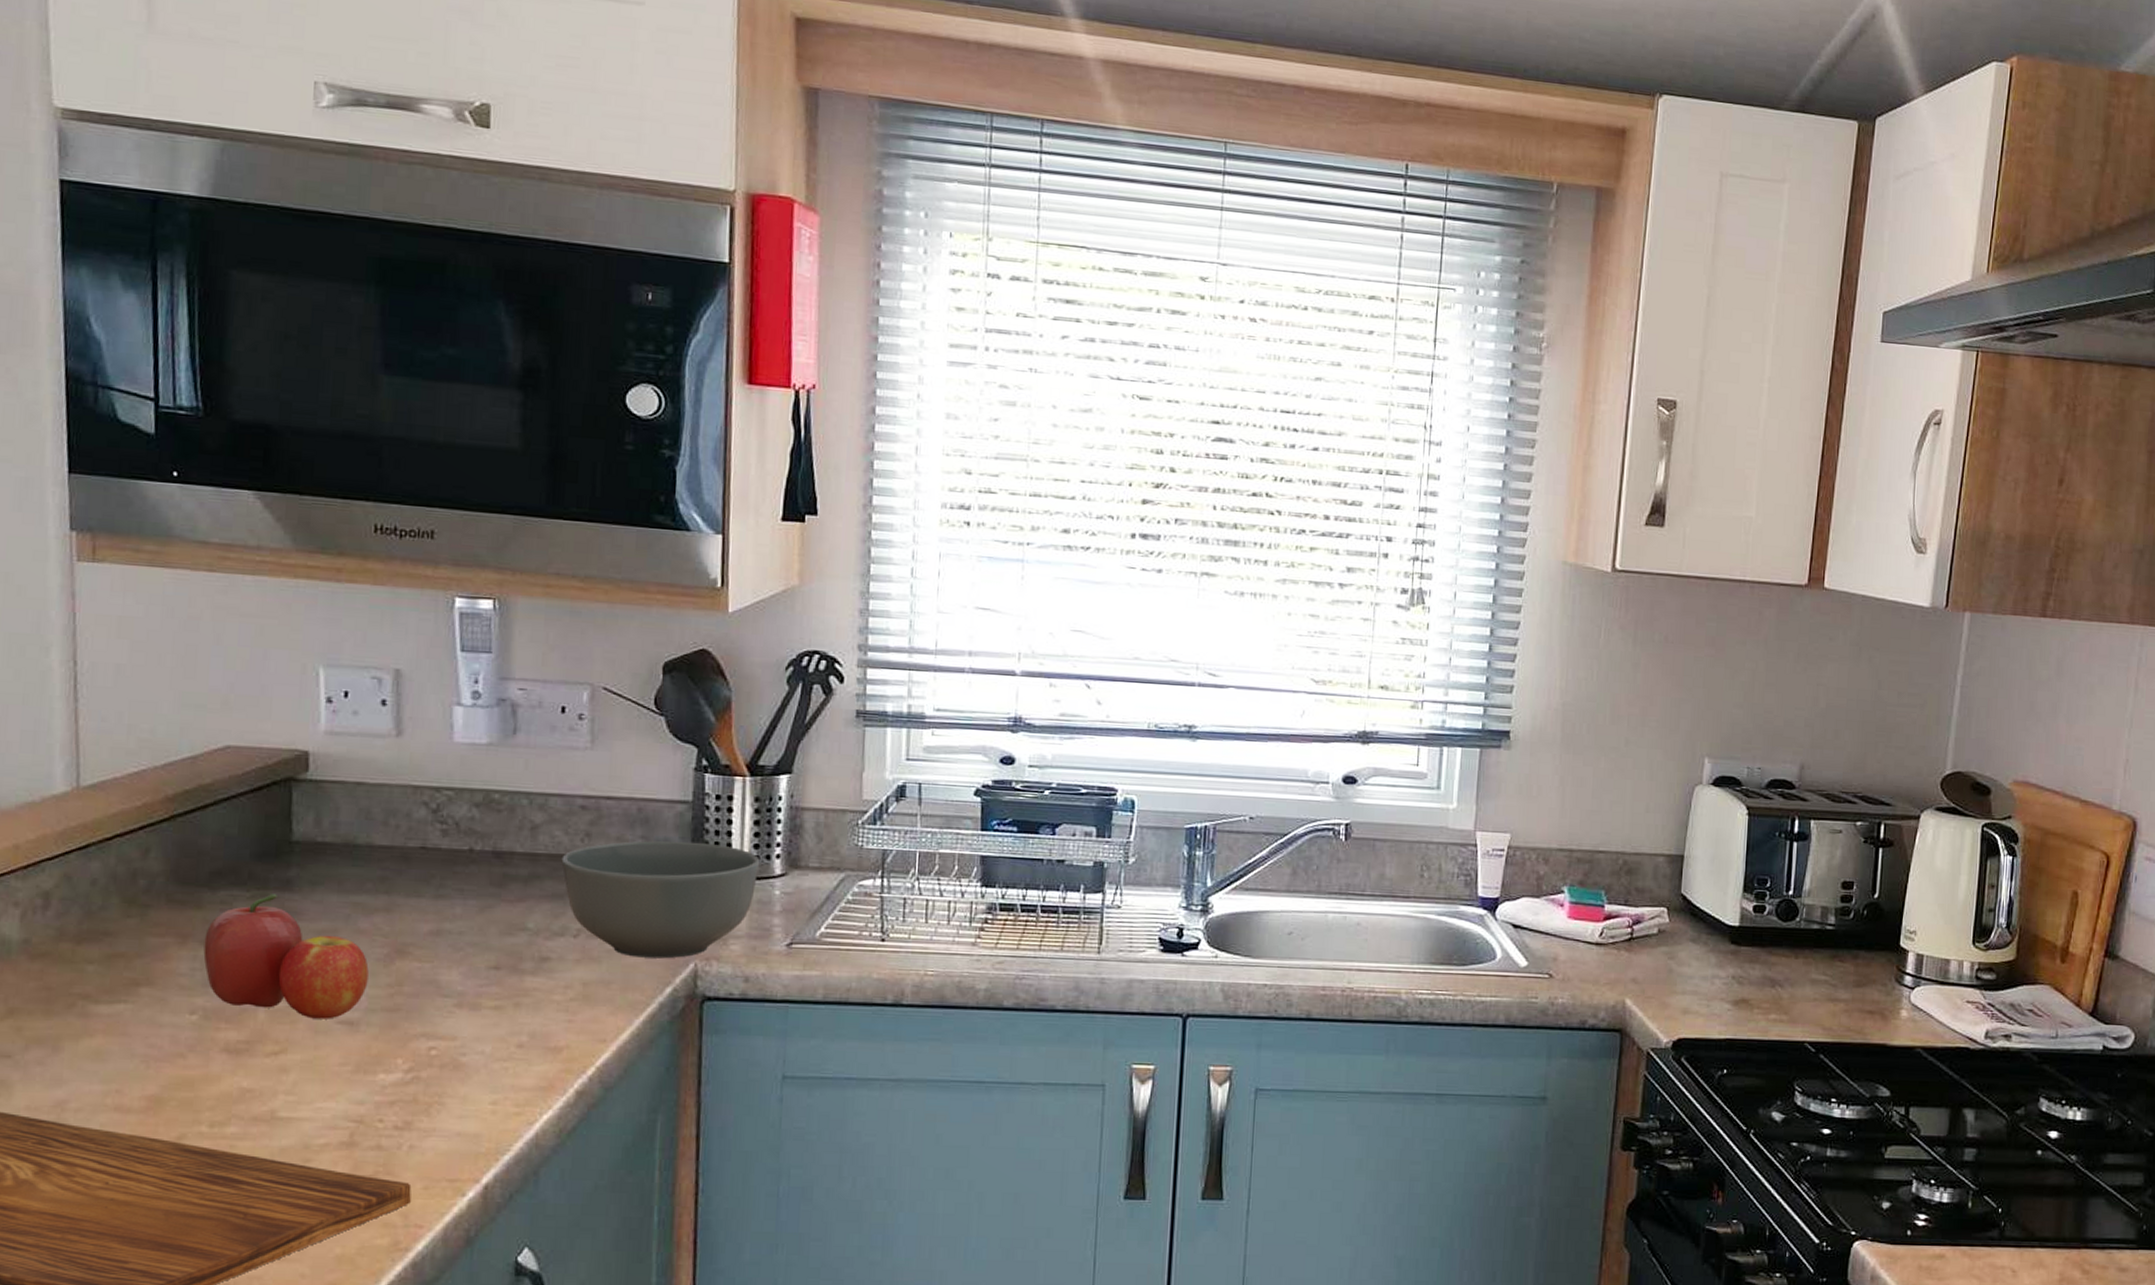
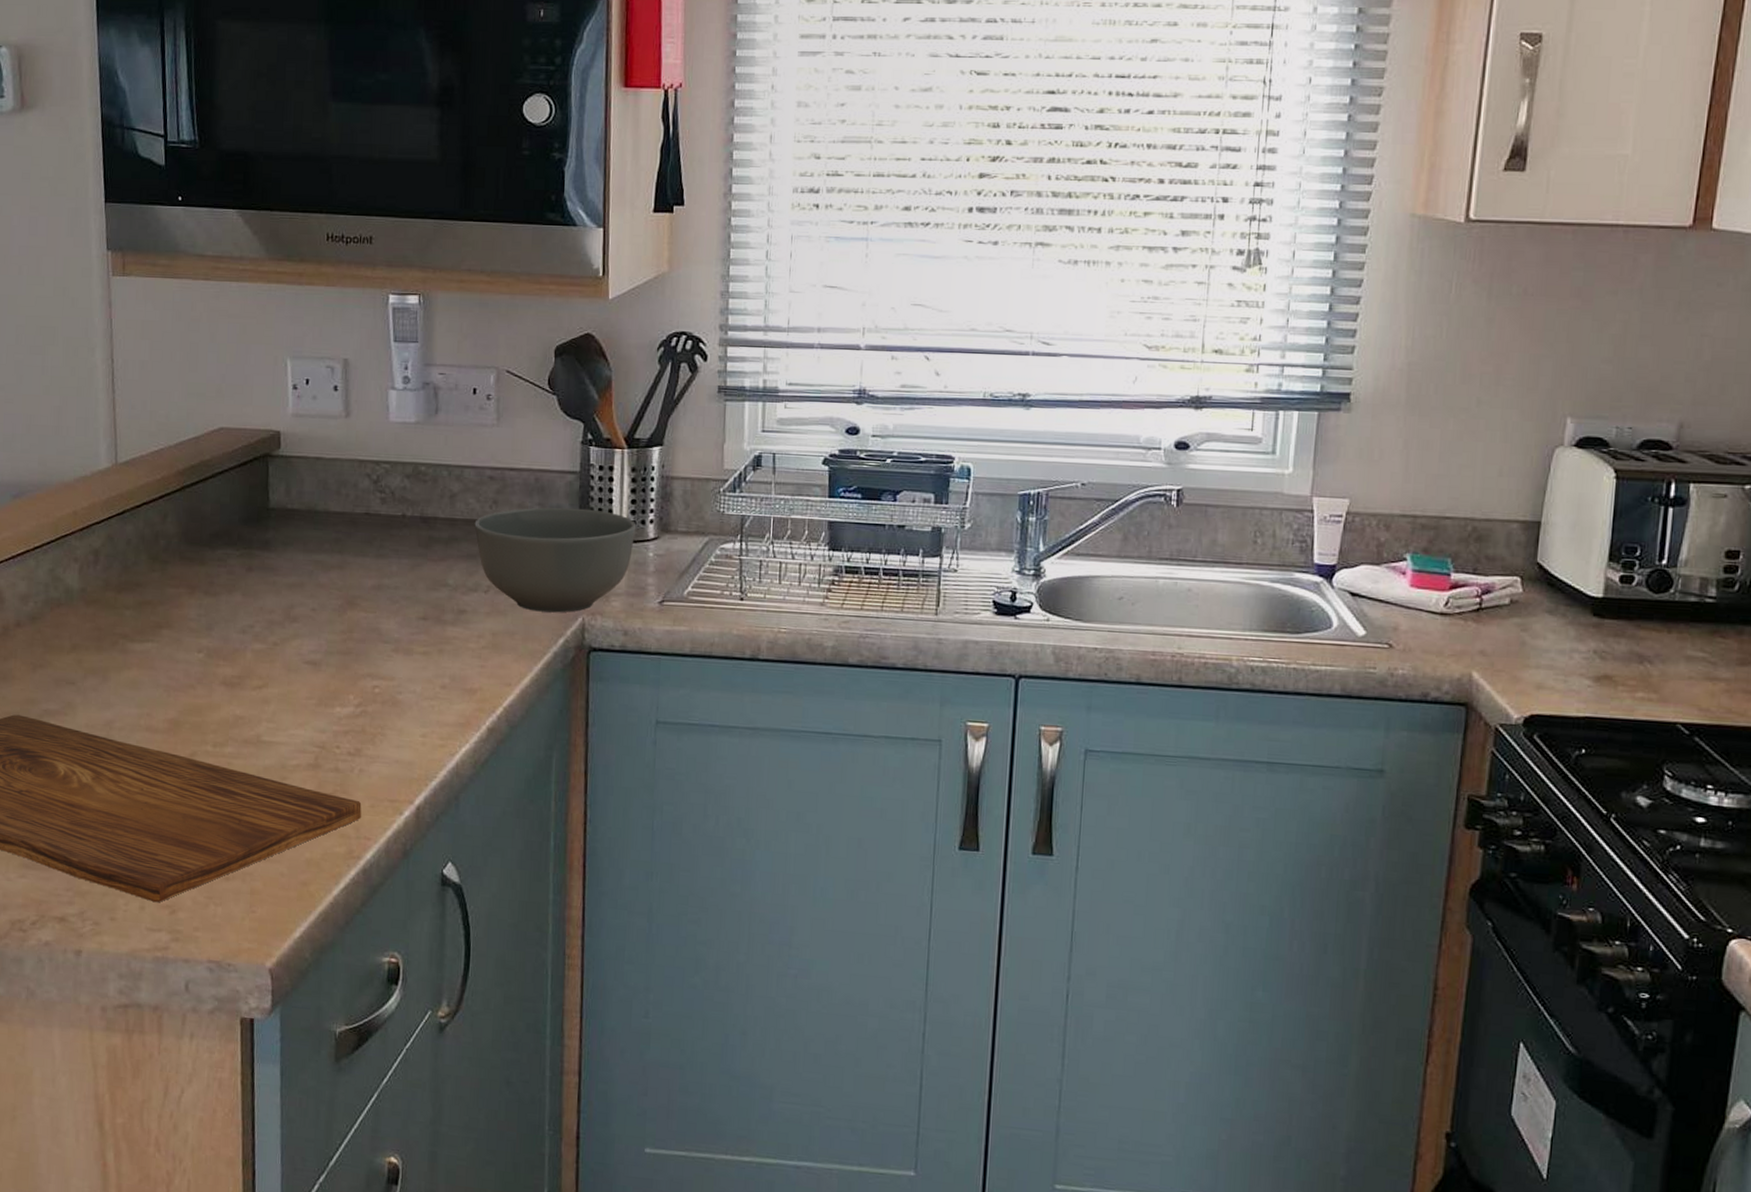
fruit: present [203,894,303,1008] -> none [206,553,279,649]
fruit: present [278,935,369,1019] -> none [261,588,327,660]

